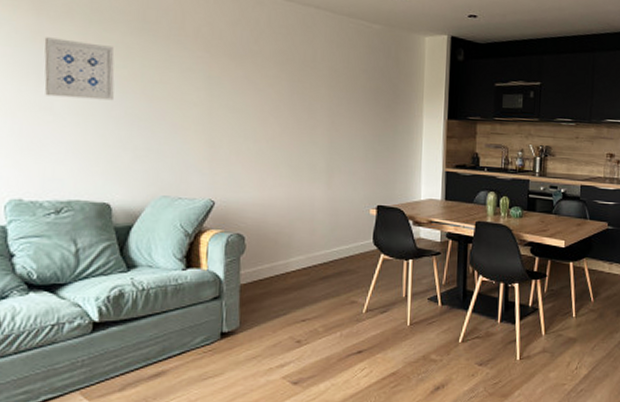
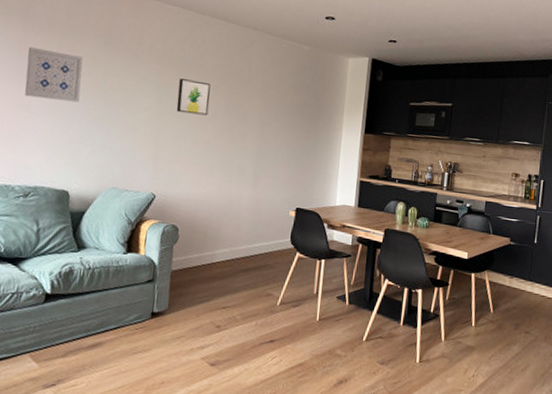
wall art: none [231,67,270,109] -> present [176,78,211,116]

